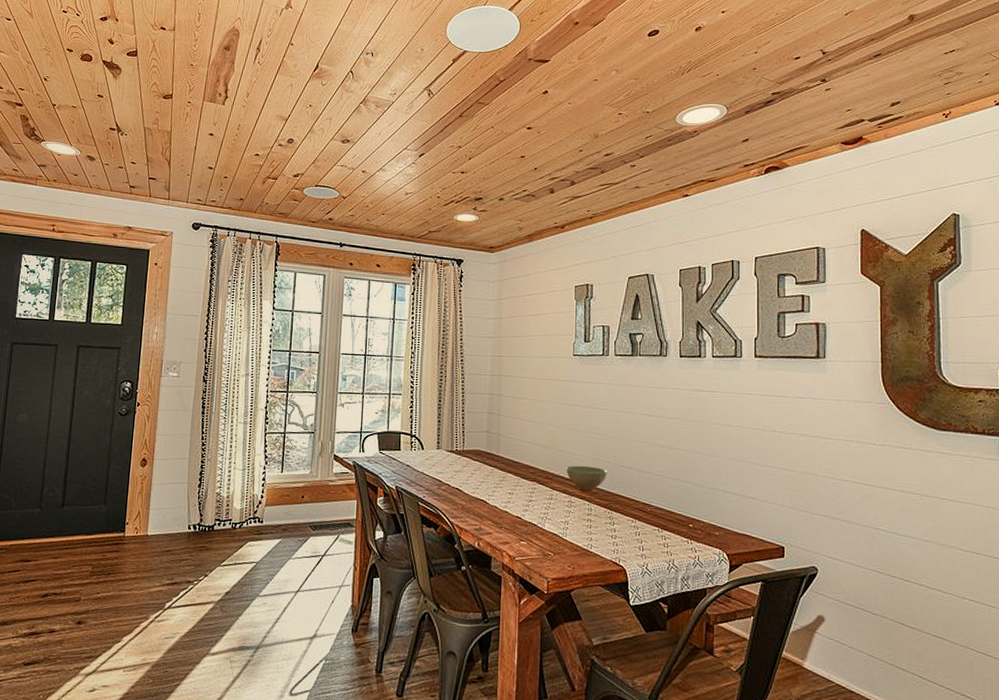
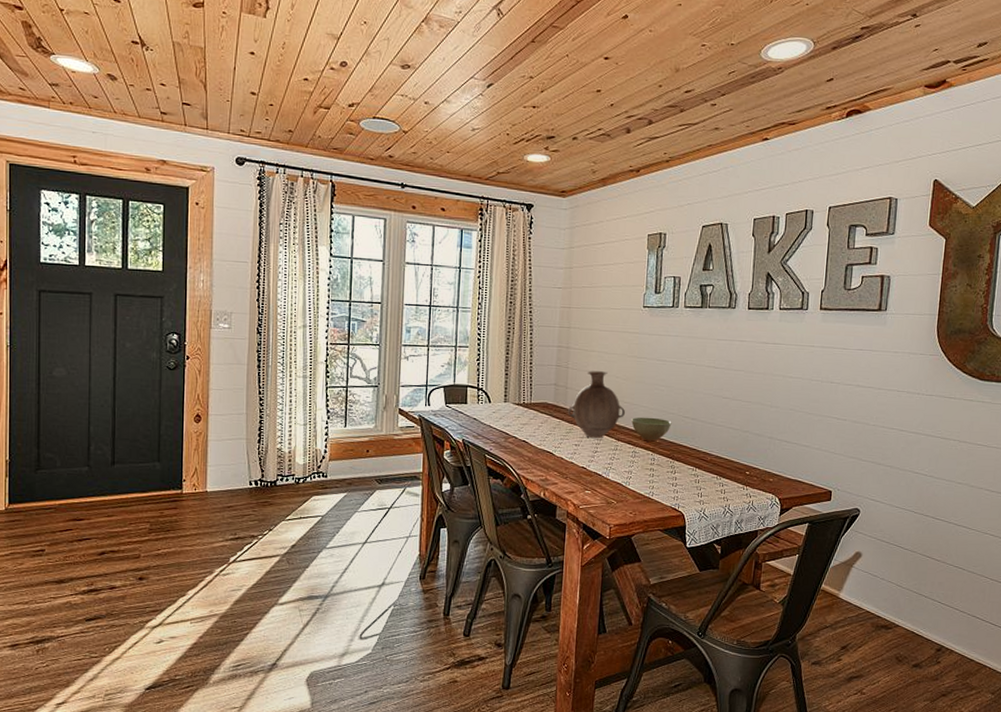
vase: none [500,418,560,487] -> present [567,371,626,438]

